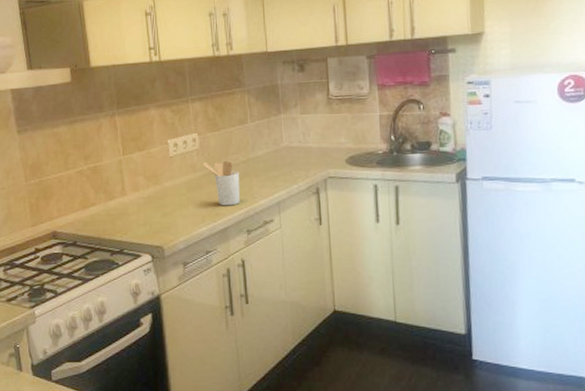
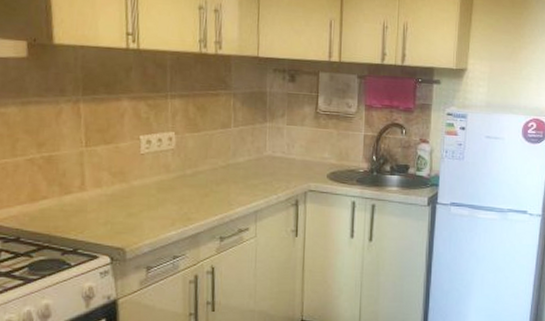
utensil holder: present [202,160,241,206] -> none [177,163,218,211]

